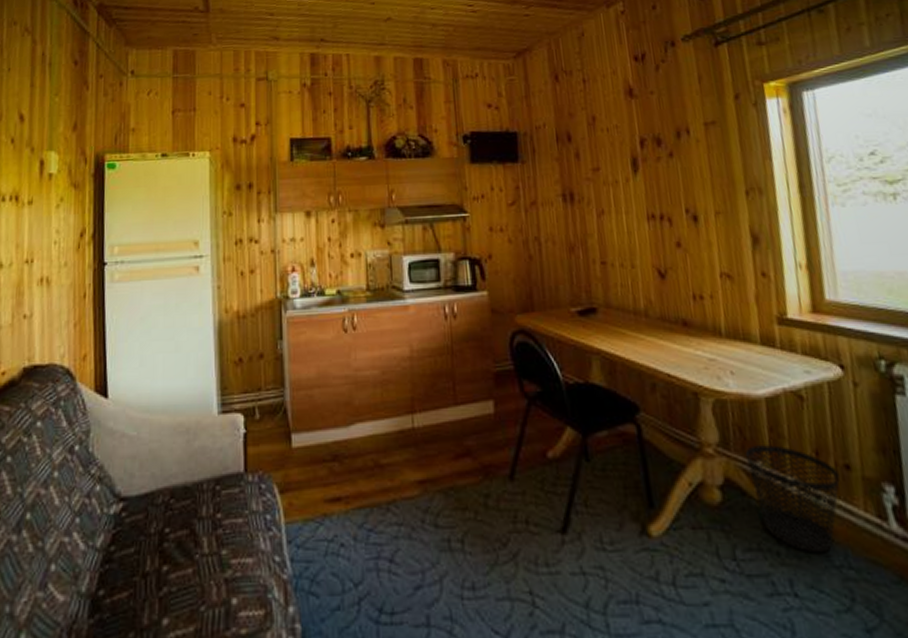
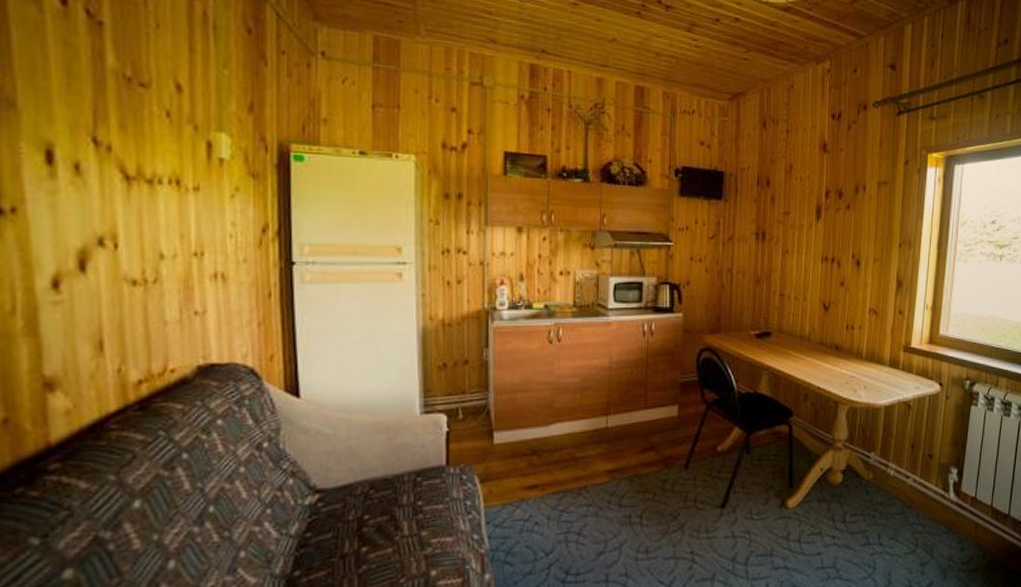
wastebasket: present [744,445,841,554] -> none [864,441,925,516]

